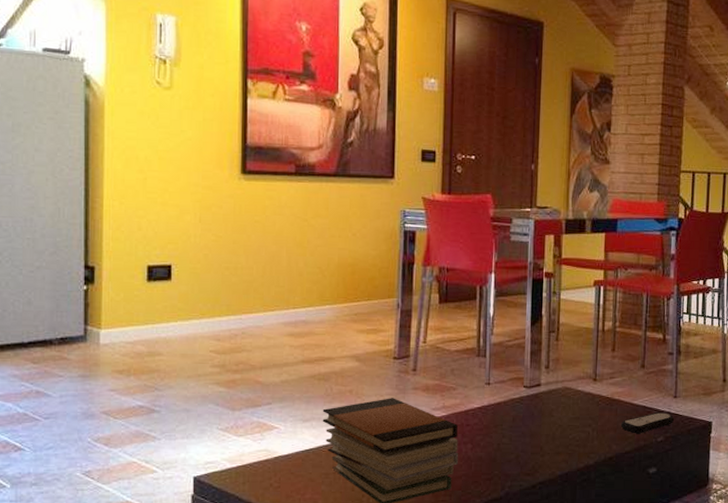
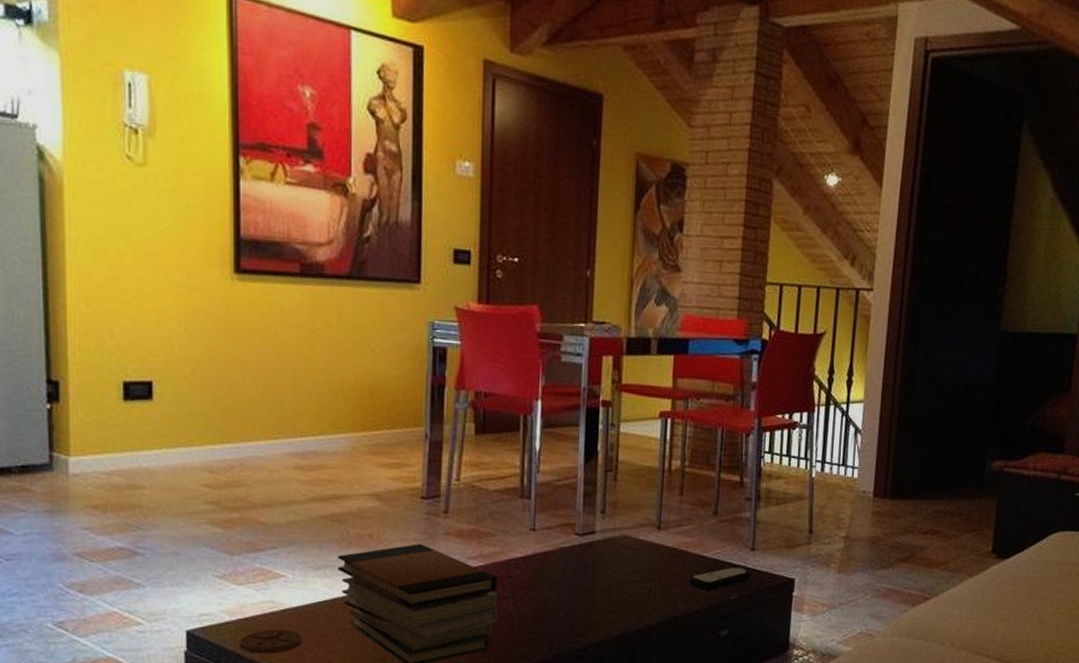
coaster: none [239,474,292,496] -> present [240,629,303,654]

